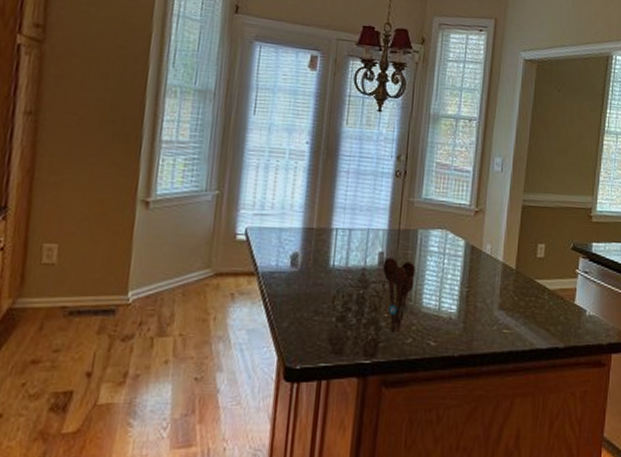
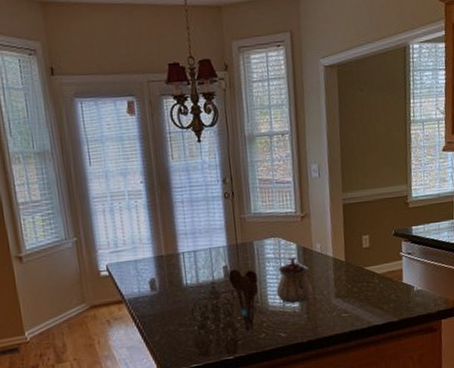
teapot: none [433,254,475,309] -> present [276,257,313,304]

